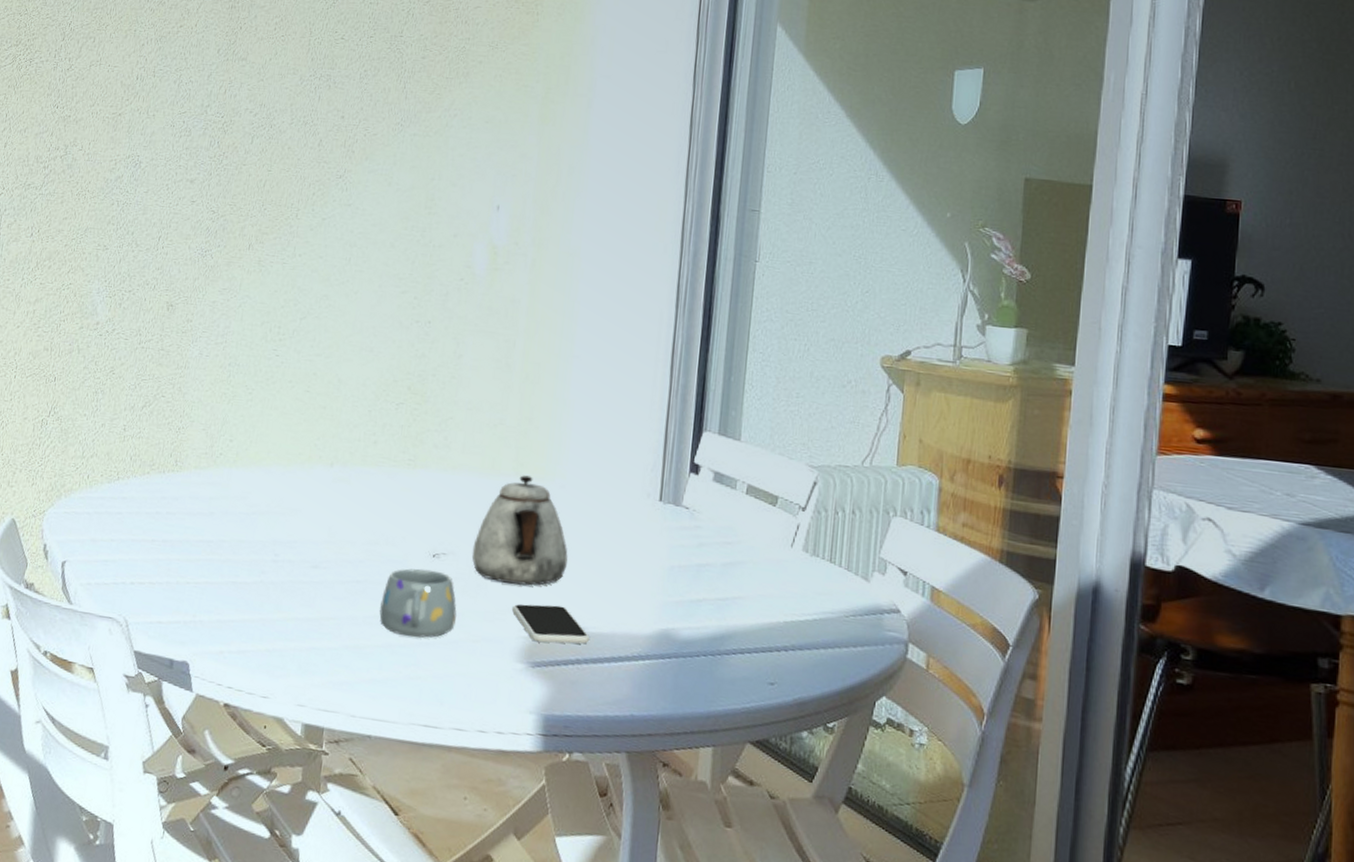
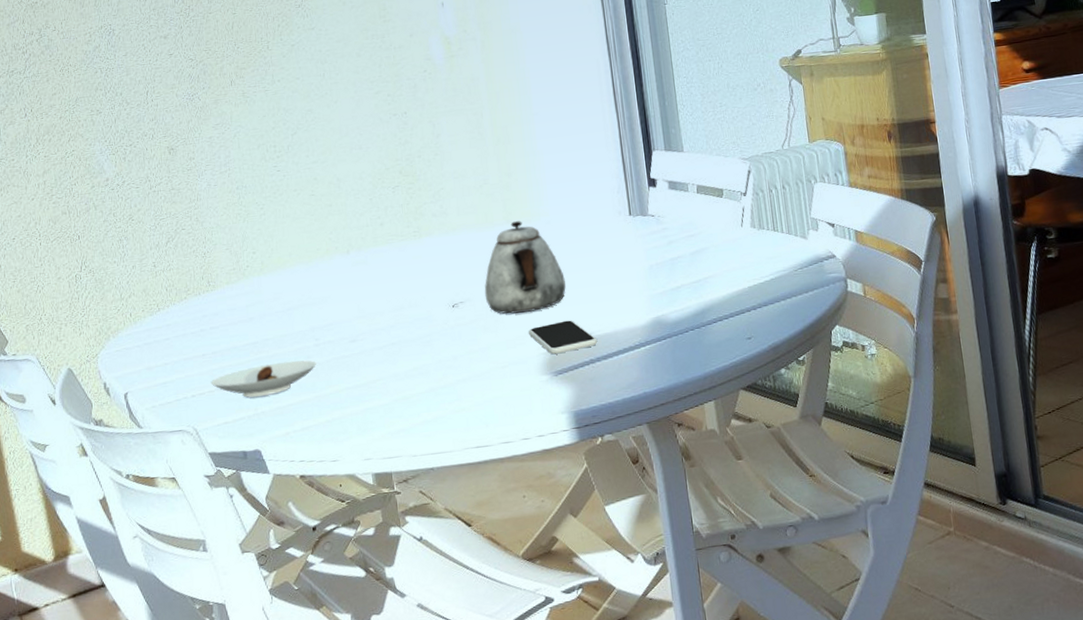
saucer: none [153,567,271,605] -> present [210,360,317,398]
mug: present [379,568,457,638] -> none [417,318,484,379]

